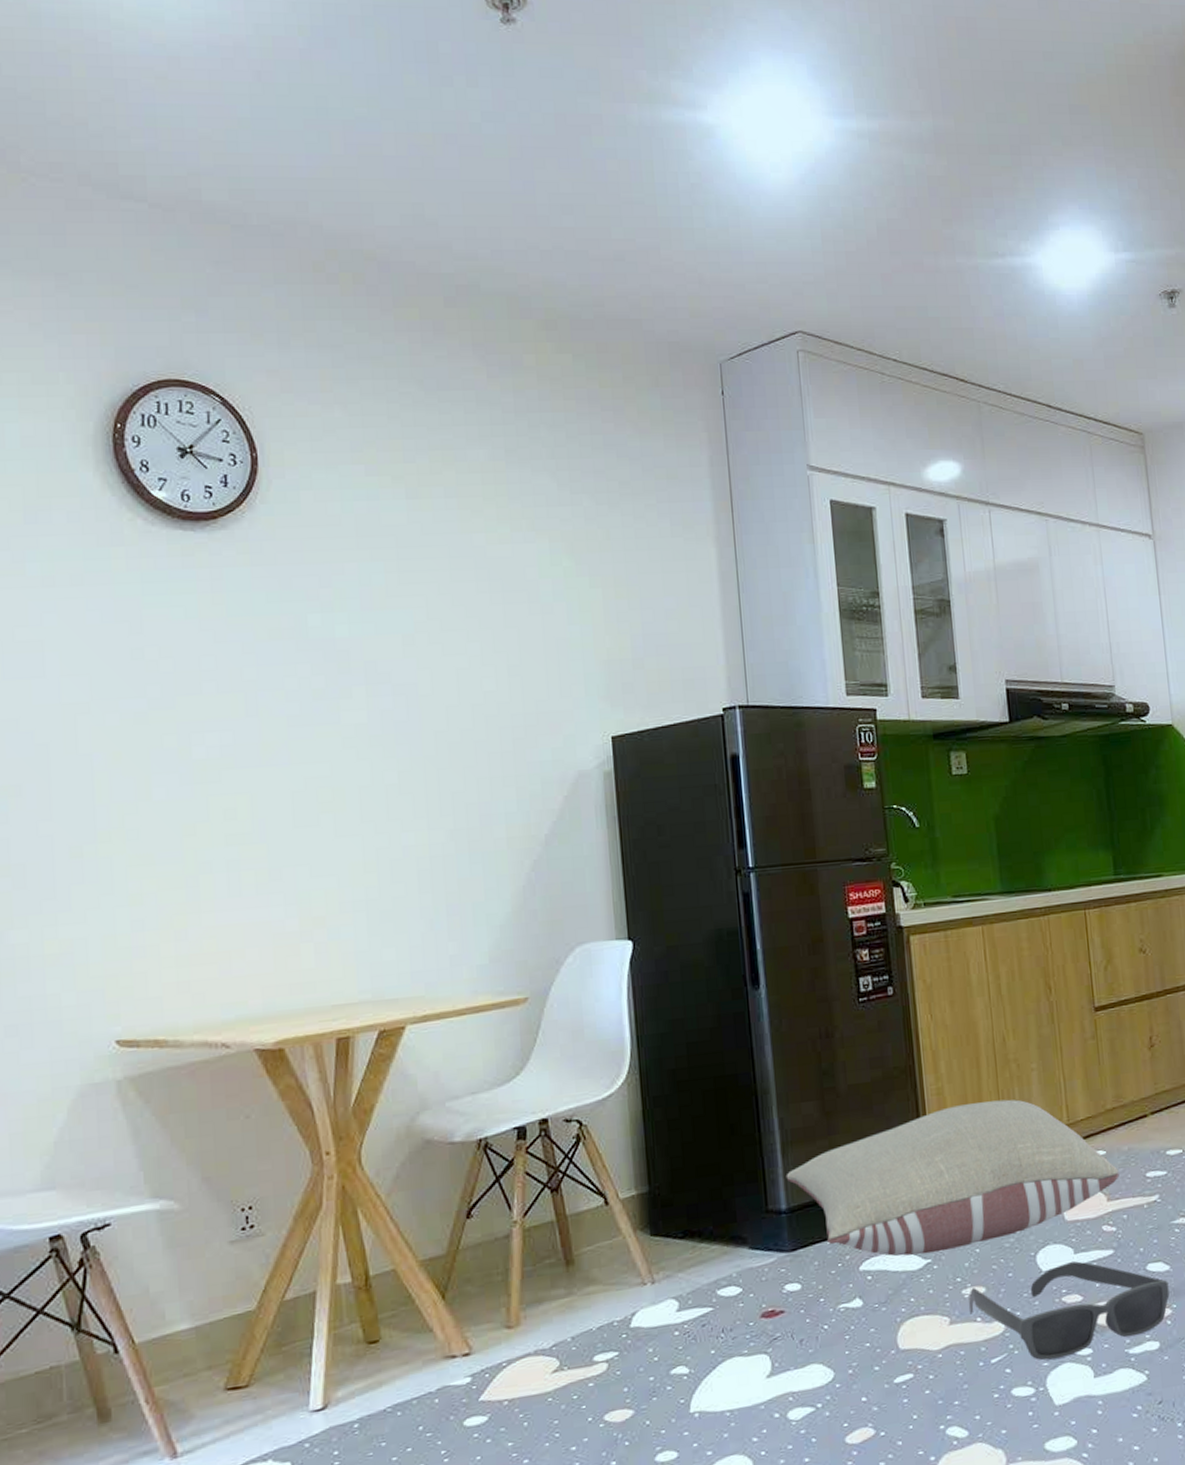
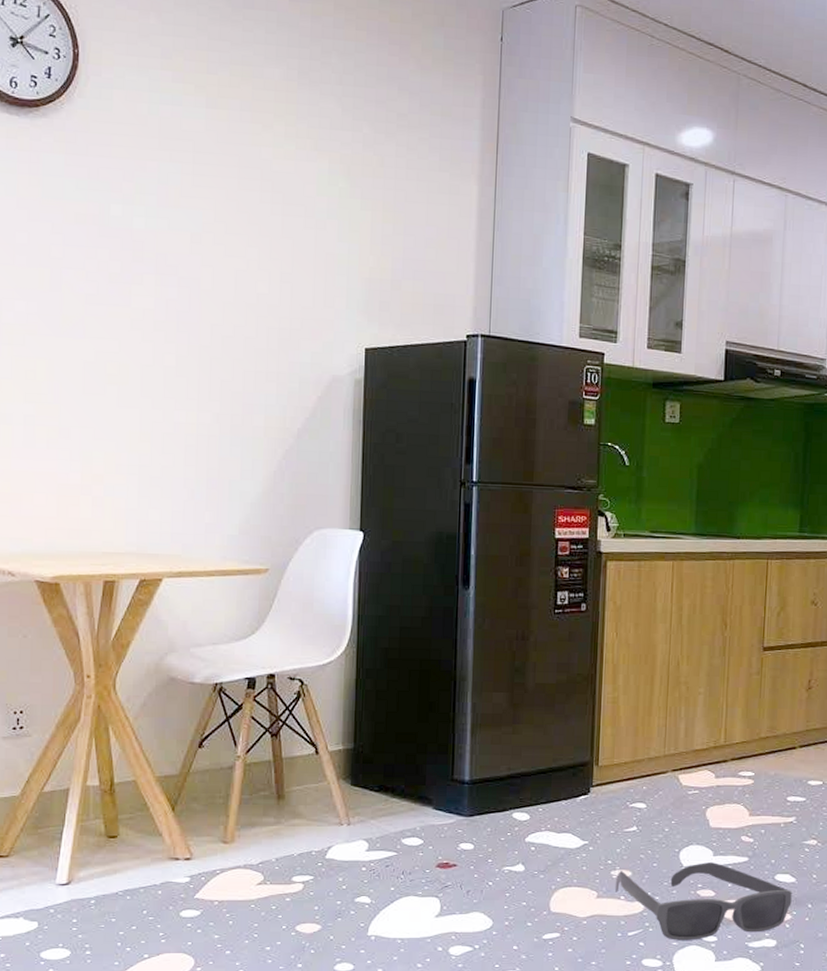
pillow: present [786,1099,1119,1256] -> none [472,715,763,836]

